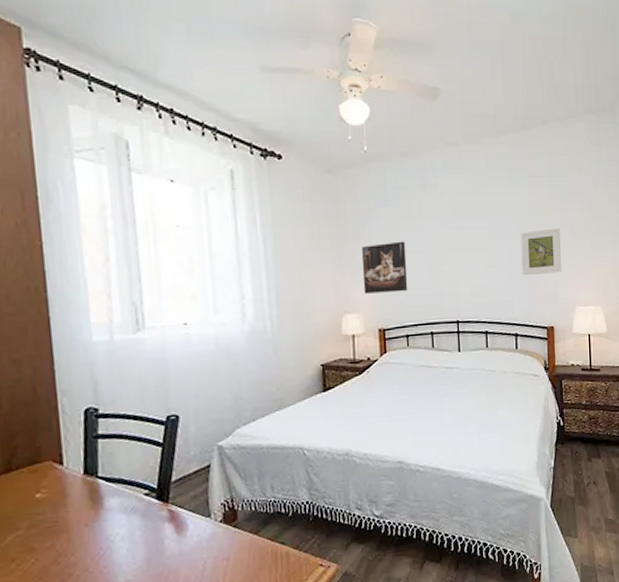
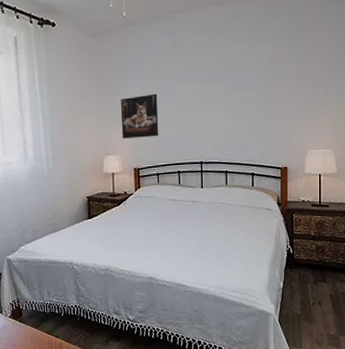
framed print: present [520,228,562,276] -> none [259,79,297,123]

